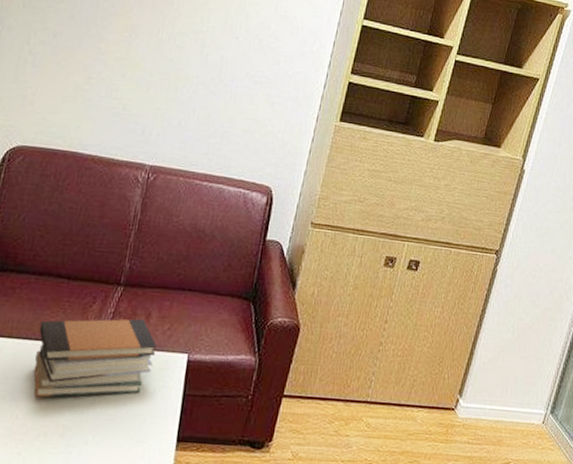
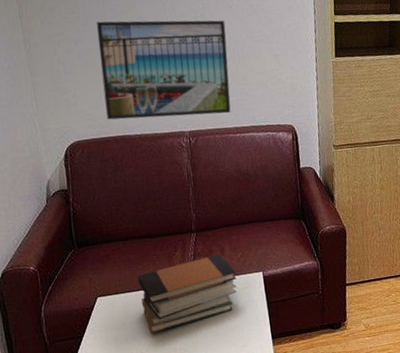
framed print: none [63,18,226,156] -> present [97,20,231,120]

